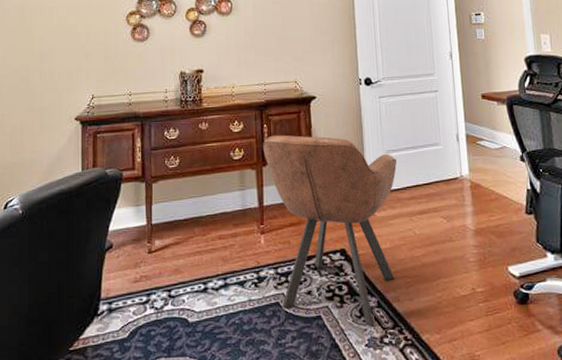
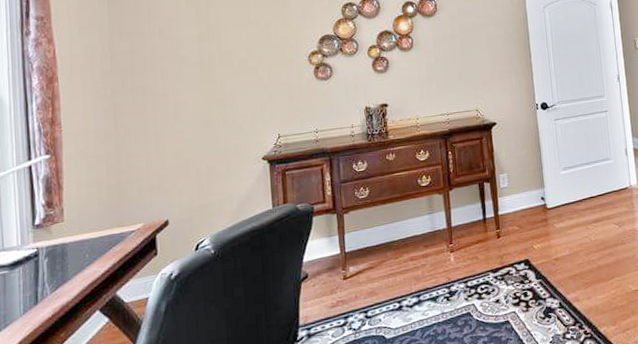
armchair: present [262,135,397,327] -> none [448,159,574,326]

